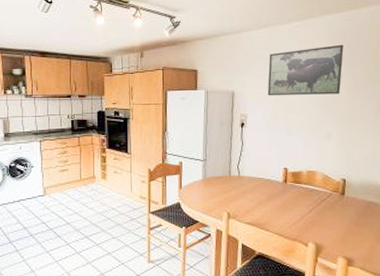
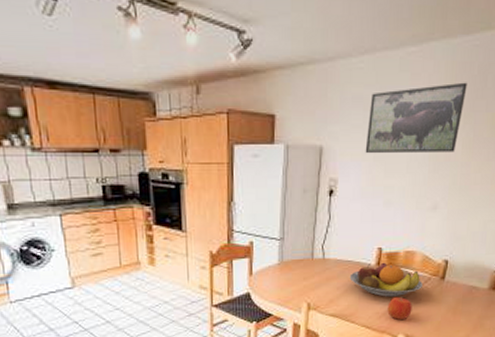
fruit bowl: none [261,179,325,209] -> present [349,262,422,297]
apple: none [296,209,319,229] -> present [387,296,412,320]

